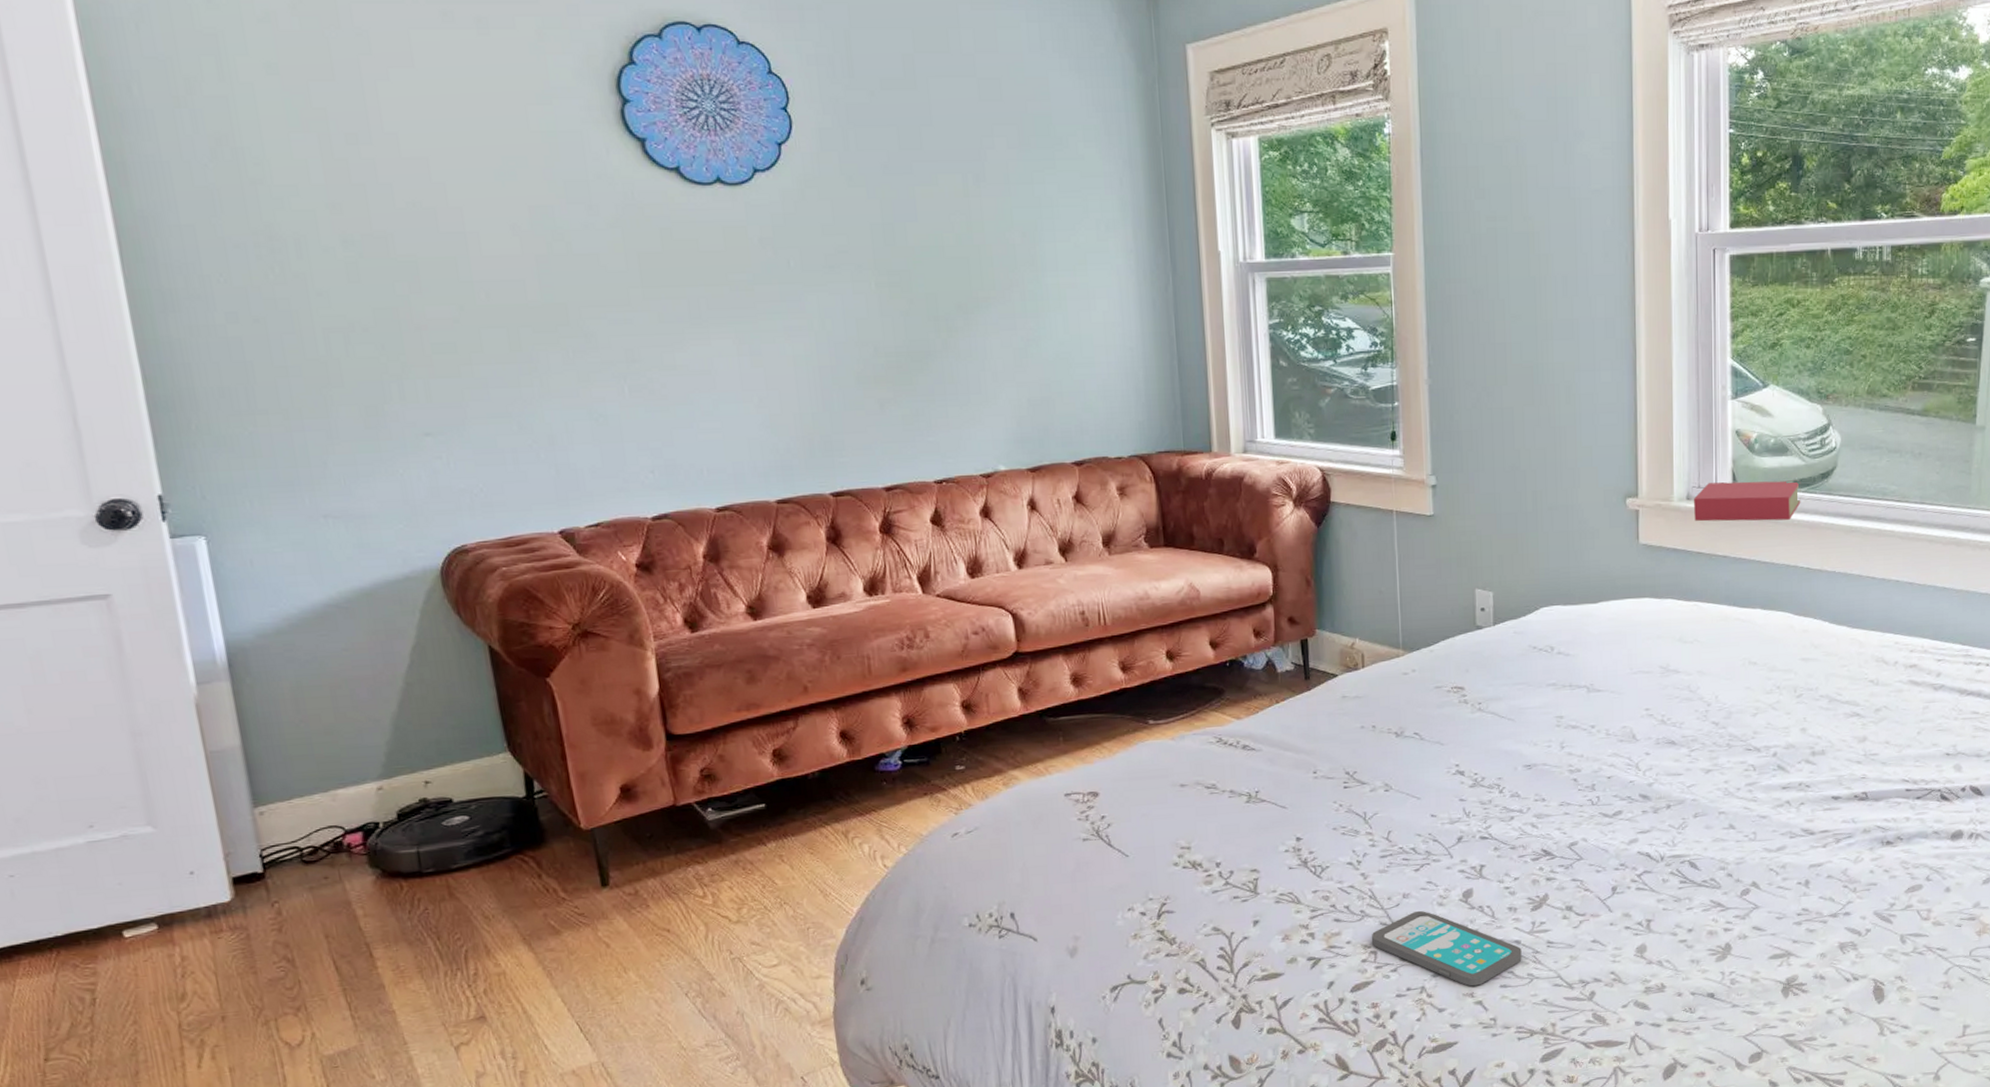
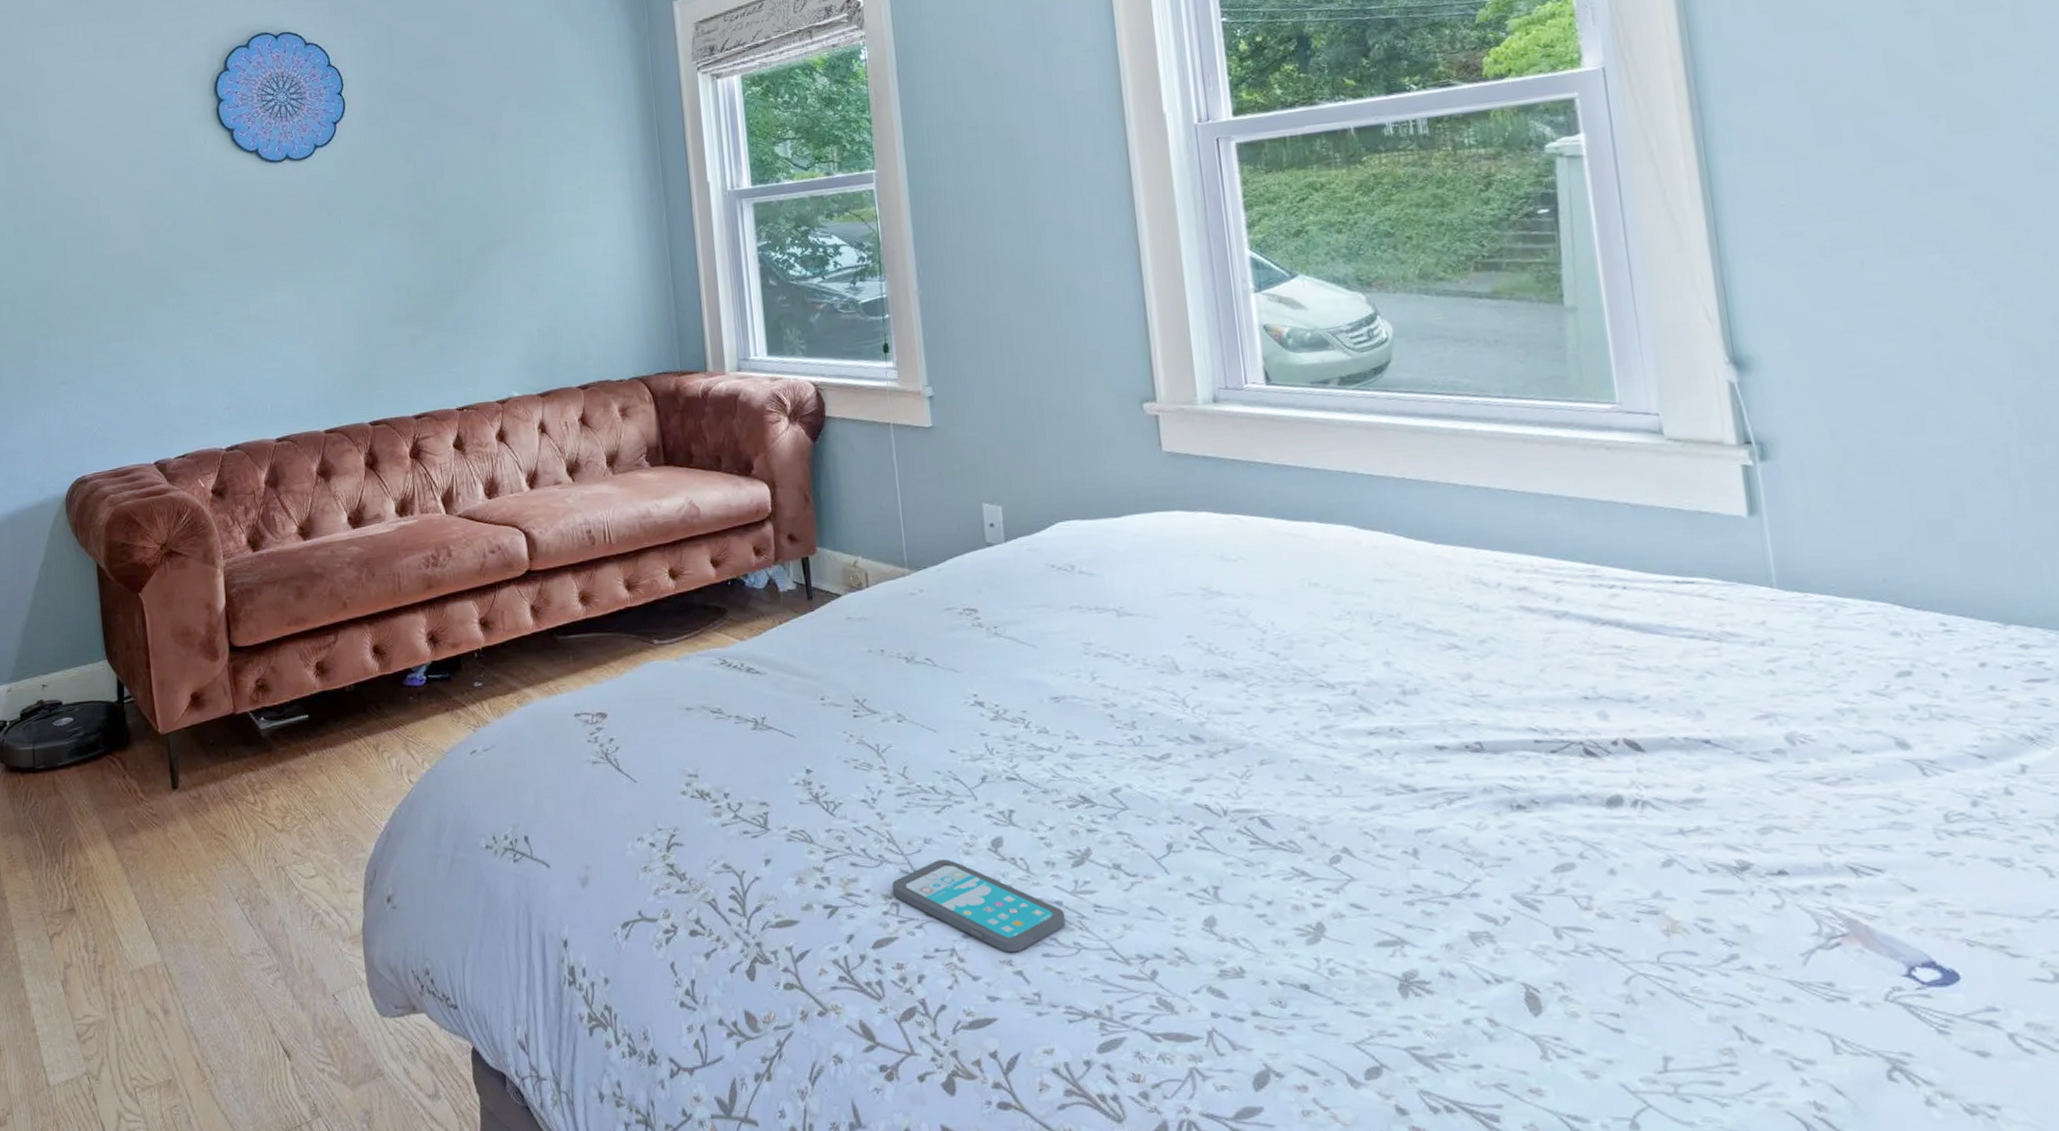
book: present [1693,480,1801,522] -> none [1220,377,1352,426]

